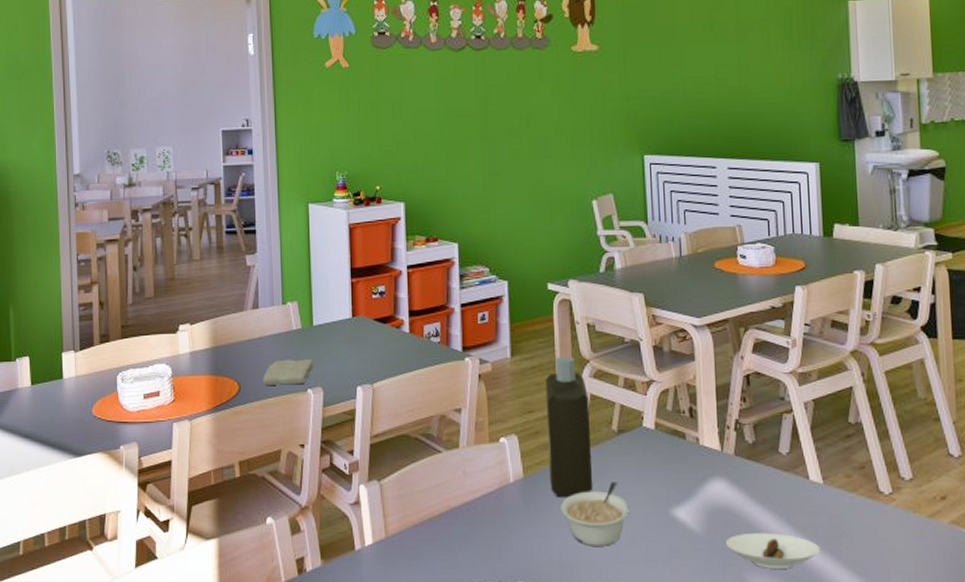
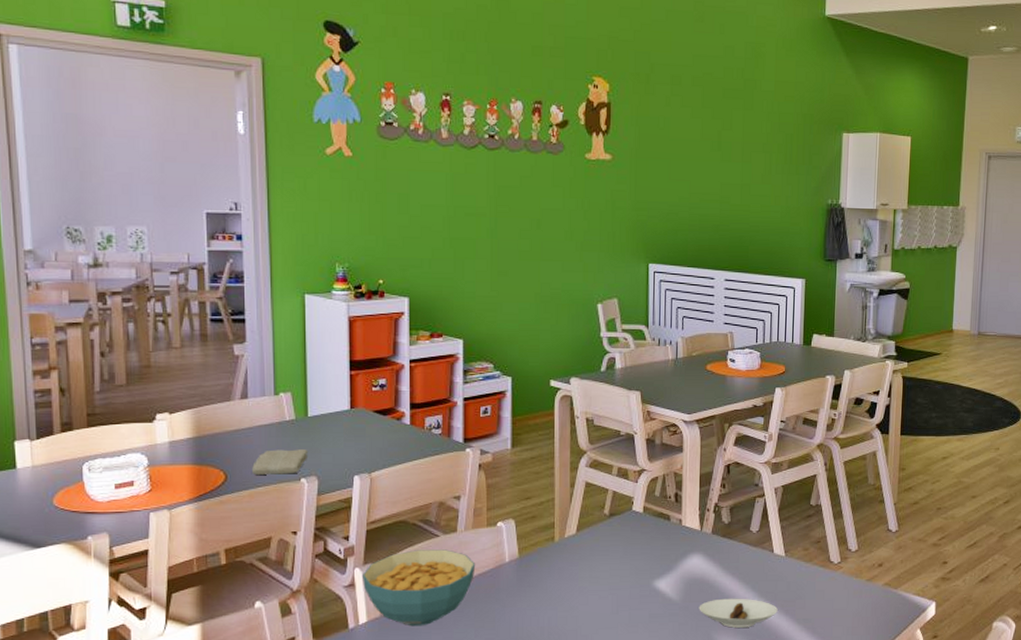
cereal bowl: none [366,467,480,551] -> present [361,549,476,627]
bottle: present [545,356,593,498] -> none [543,447,584,575]
legume: present [561,481,631,546] -> none [553,559,617,616]

